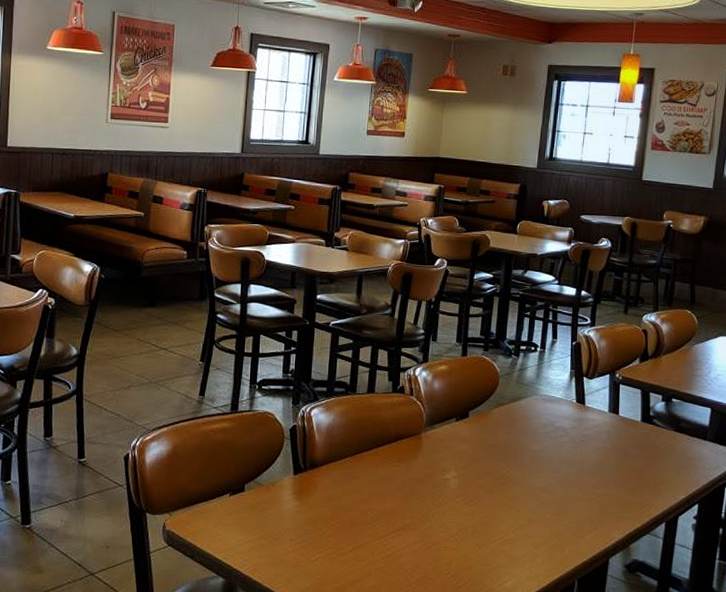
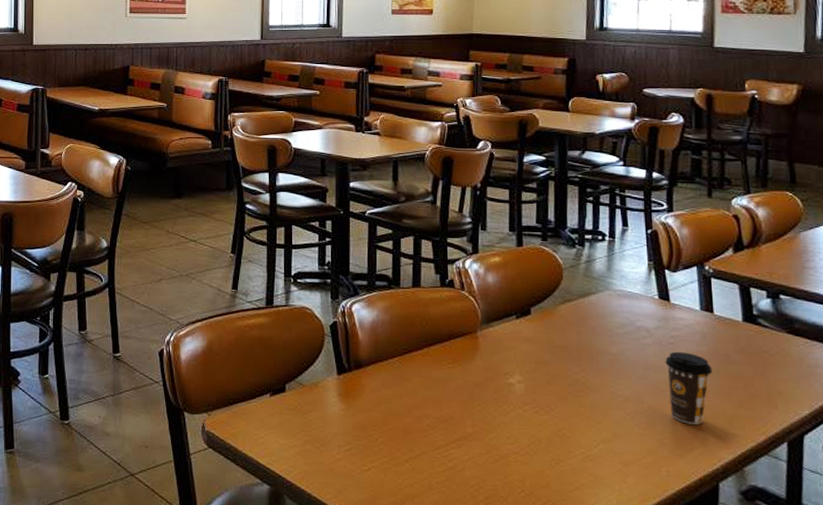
coffee cup: none [576,448,613,510] -> present [665,351,713,425]

